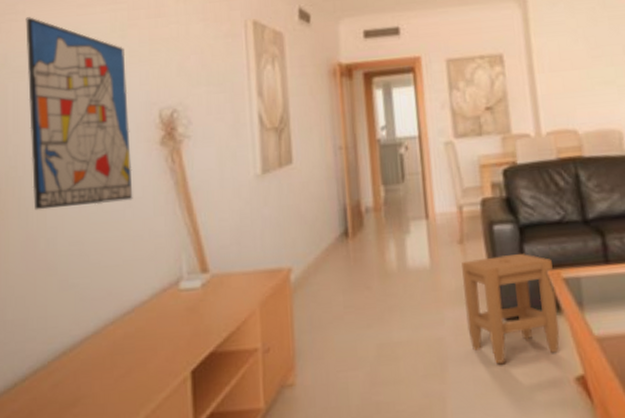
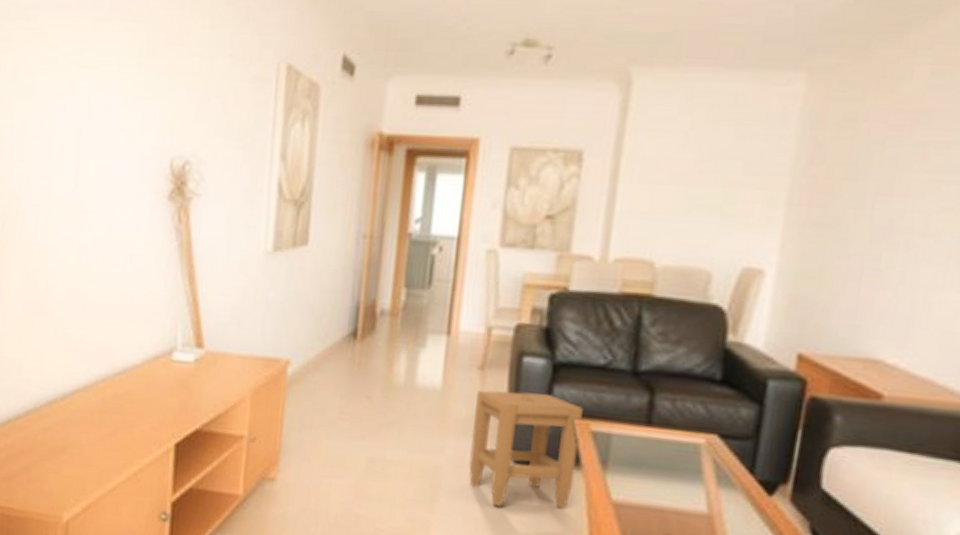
wall art: present [26,17,133,211] -> none [34,26,140,256]

